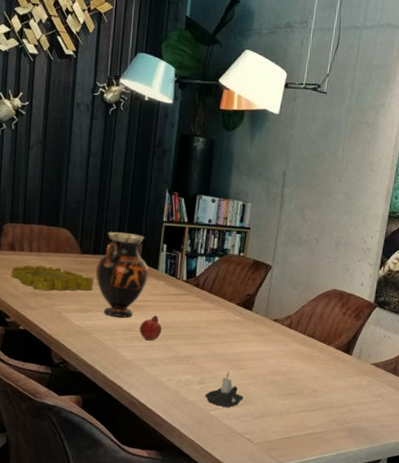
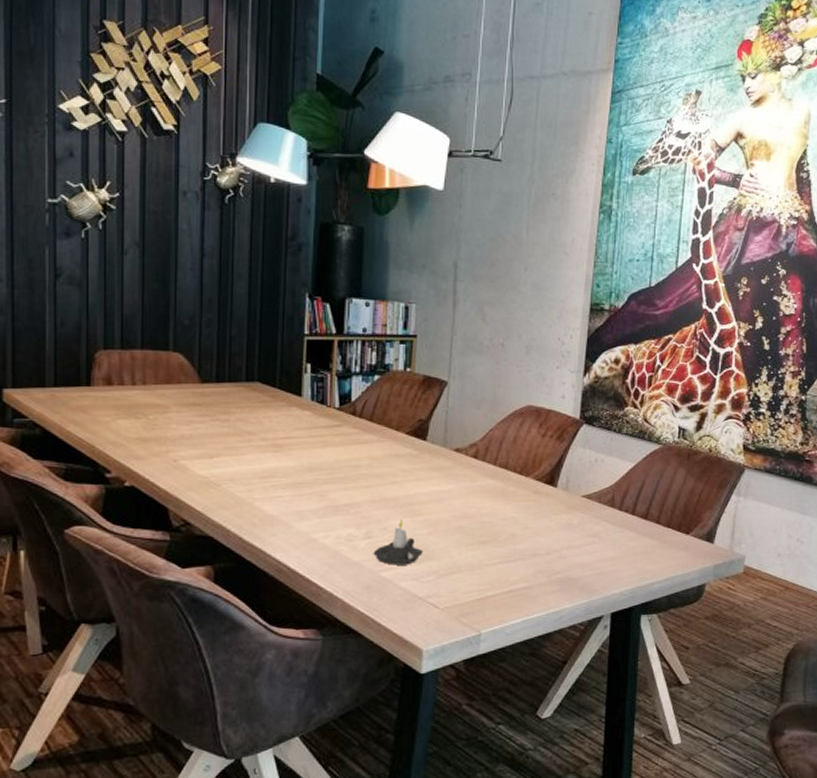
decorative tray: present [11,265,94,291] -> none [110,402,218,435]
vase: present [95,232,150,318] -> none [220,351,291,461]
fruit: present [139,315,162,341] -> none [283,455,312,488]

